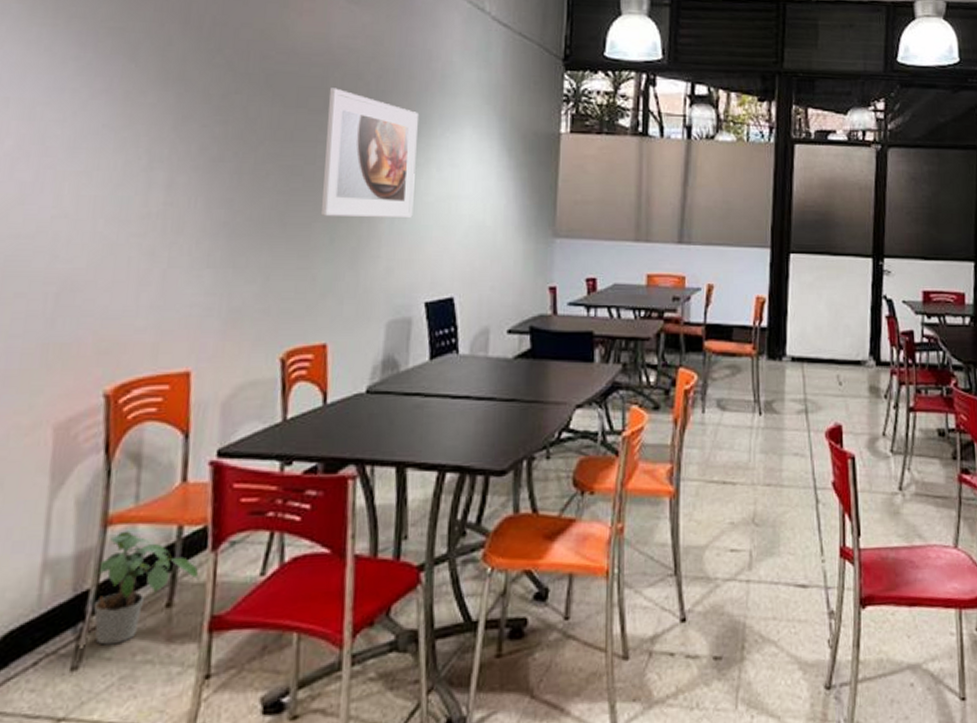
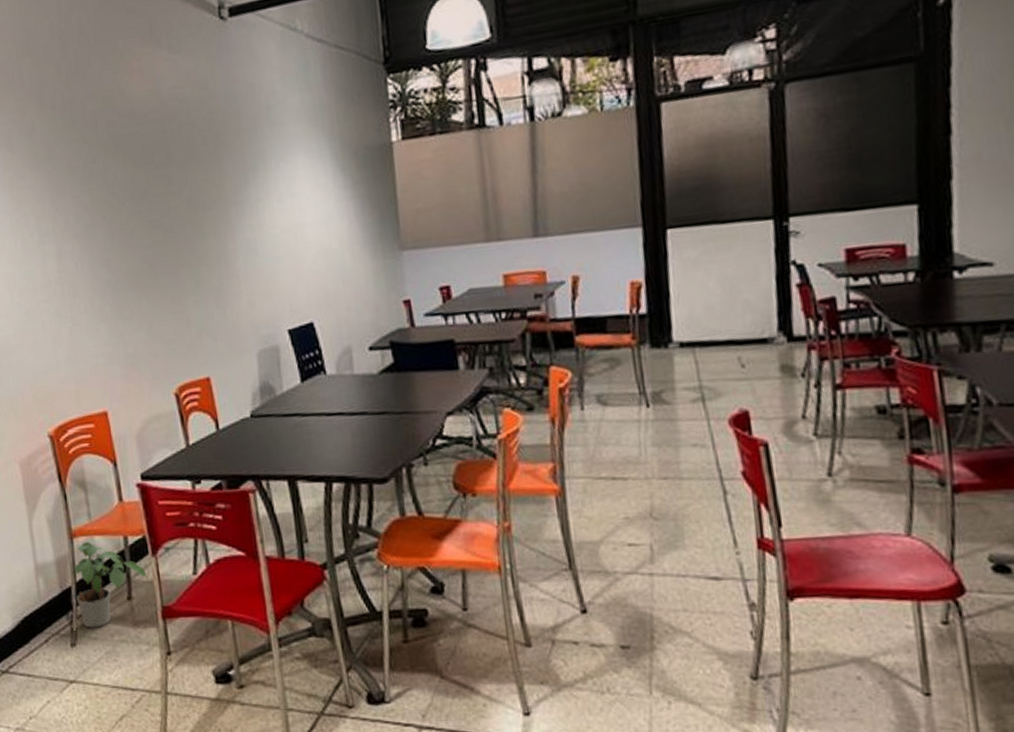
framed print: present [320,87,418,219] -> none [169,139,263,262]

